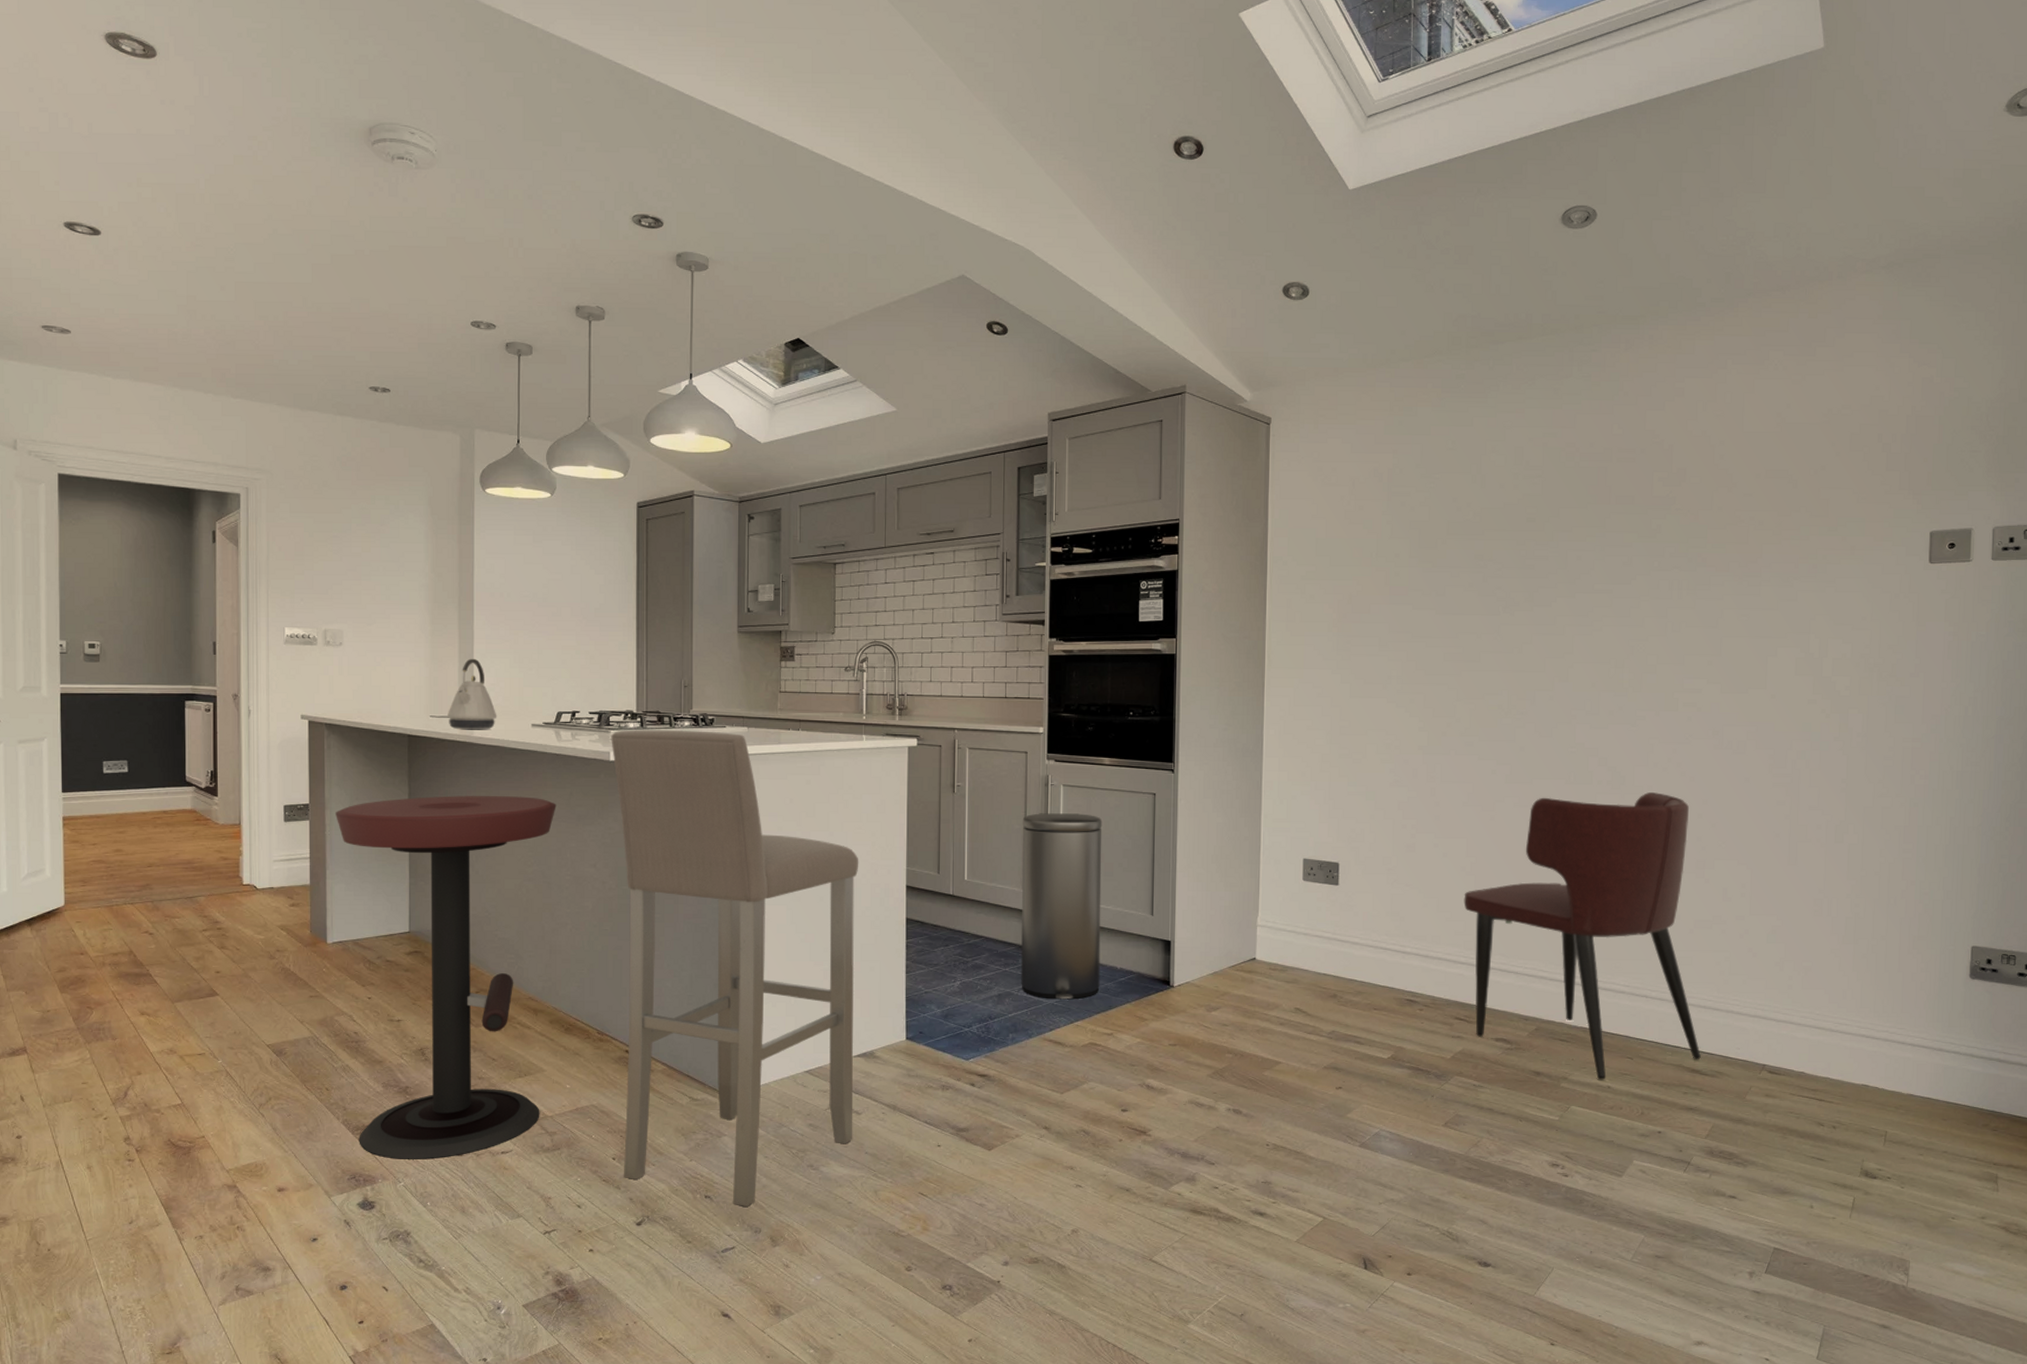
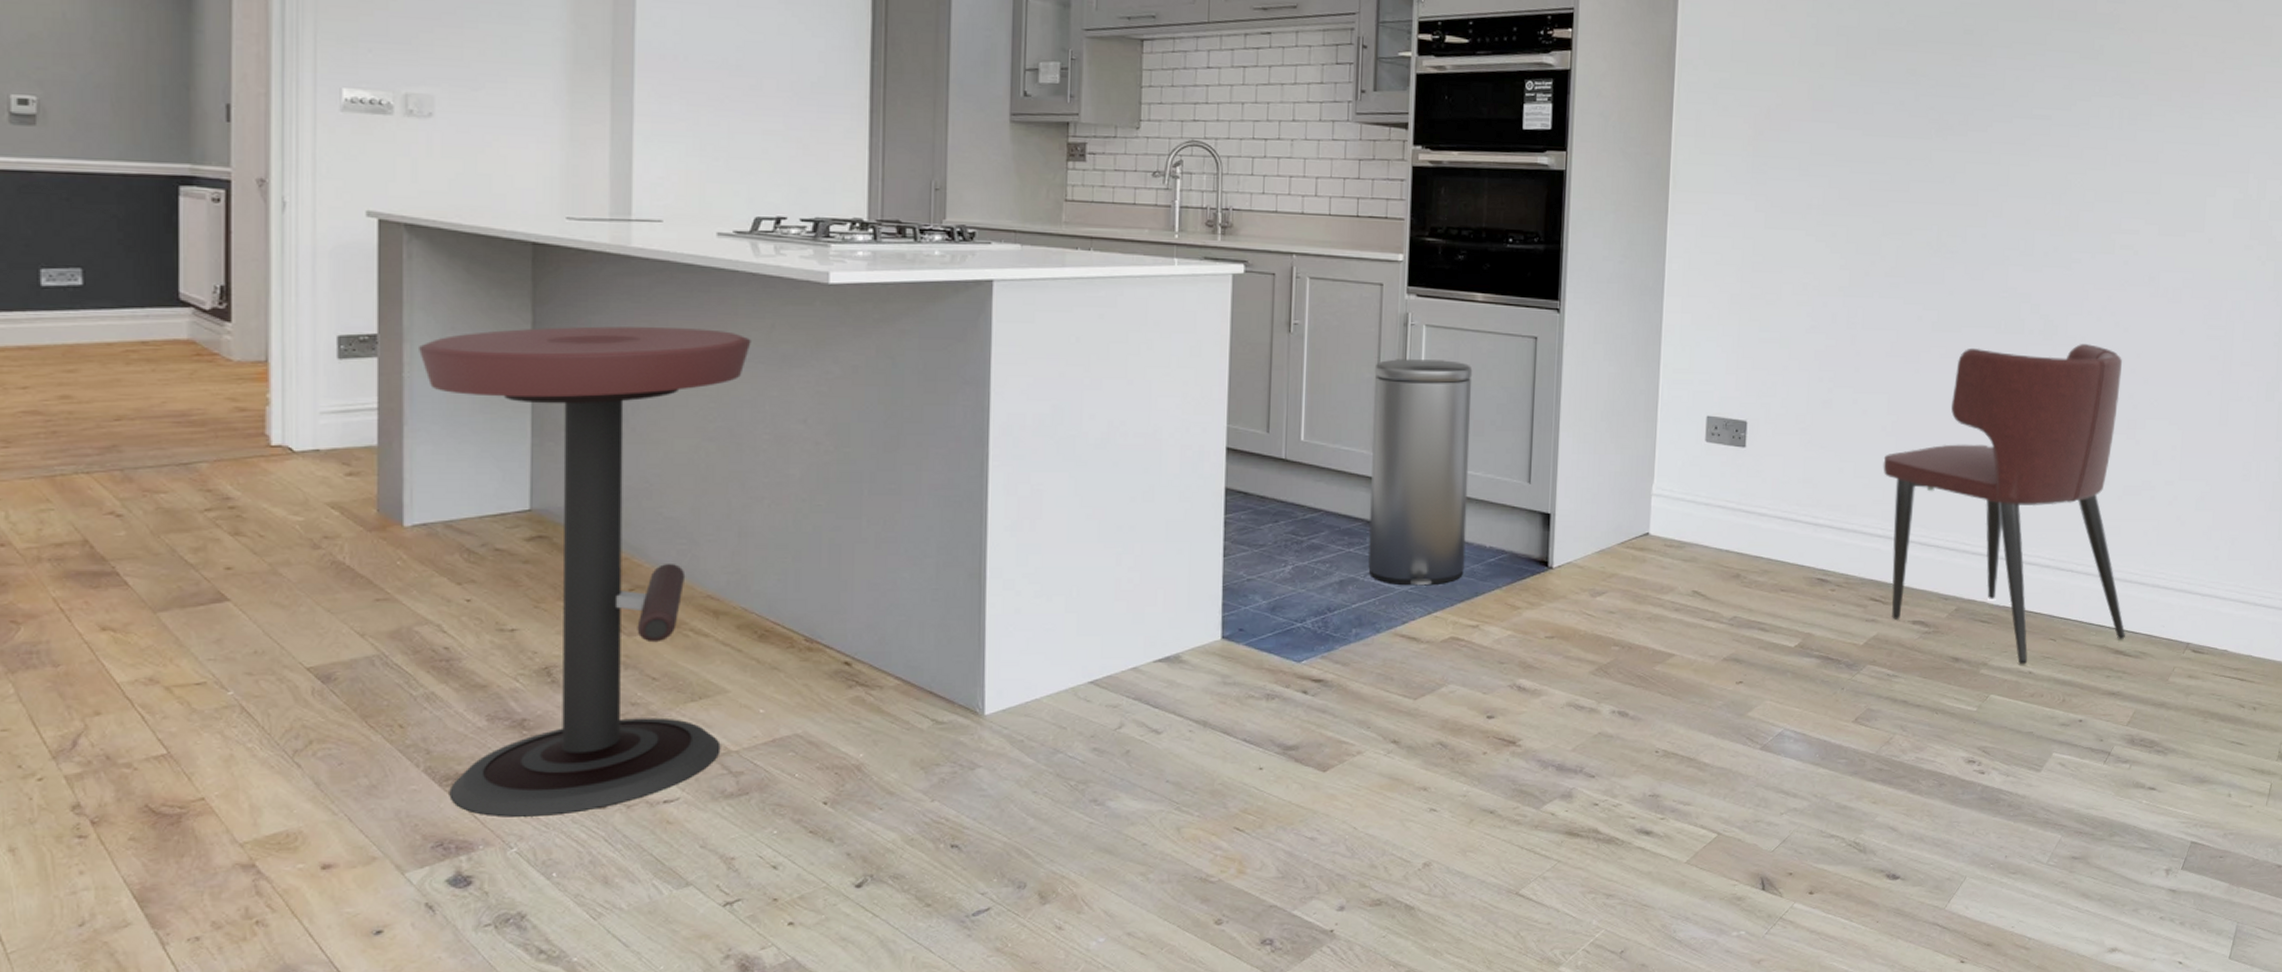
kettle: present [448,658,497,730] -> none [593,141,667,239]
bar stool: present [611,730,859,1208] -> none [831,243,1166,857]

